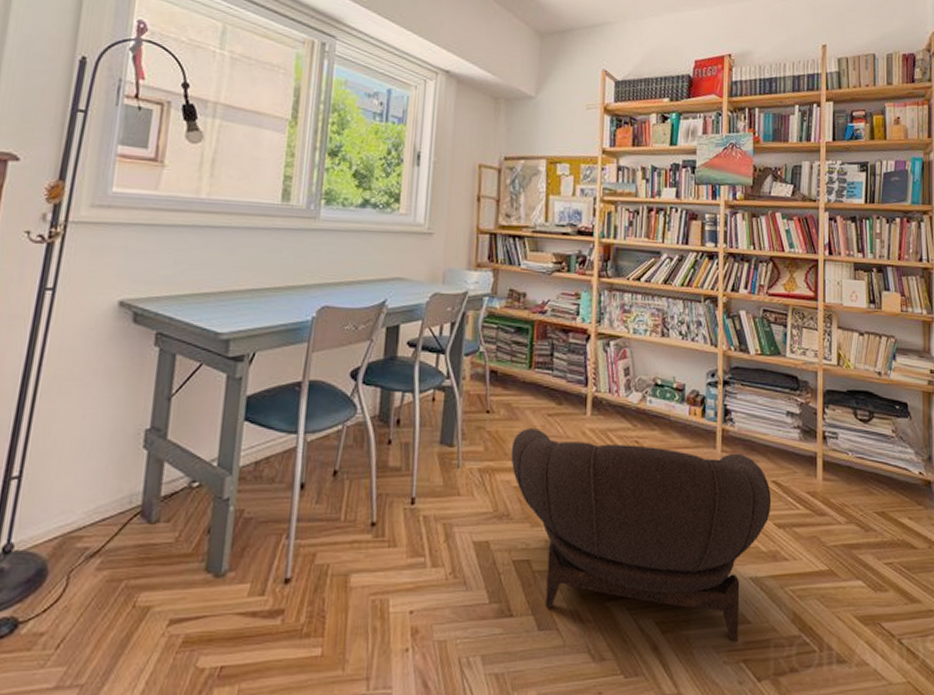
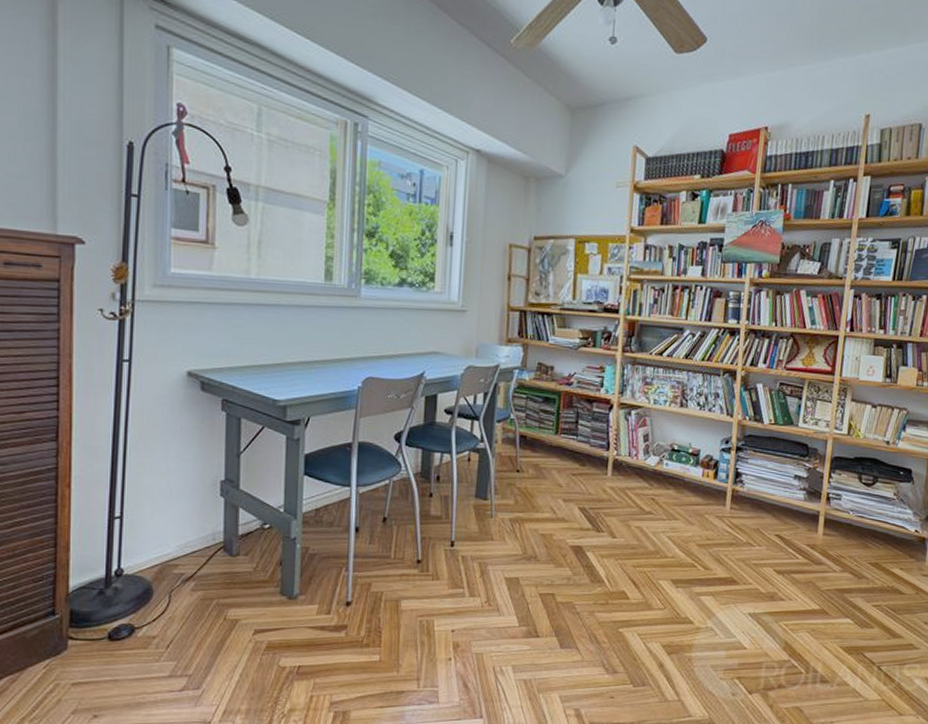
armchair: present [510,428,772,642] -> none [538,486,774,663]

